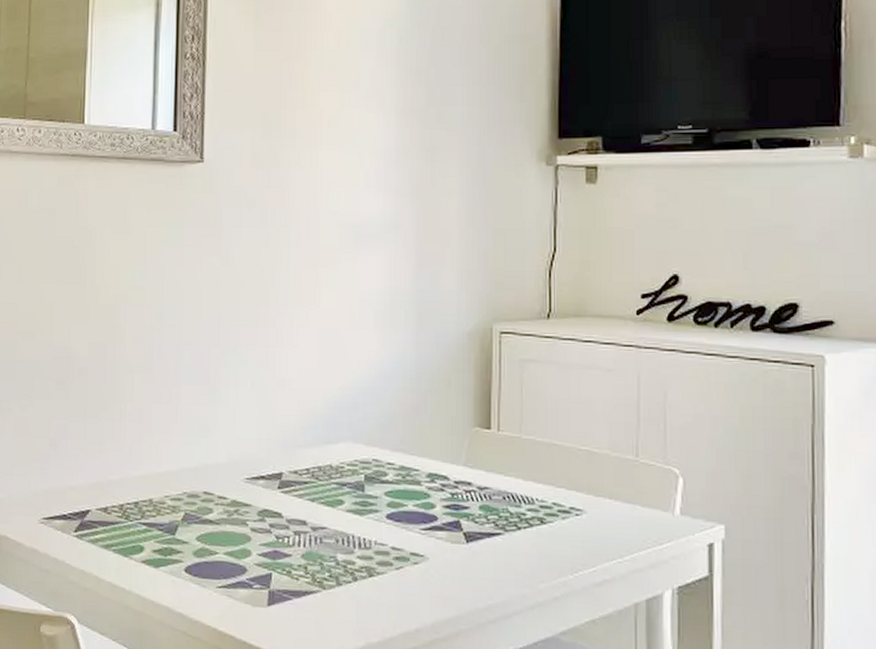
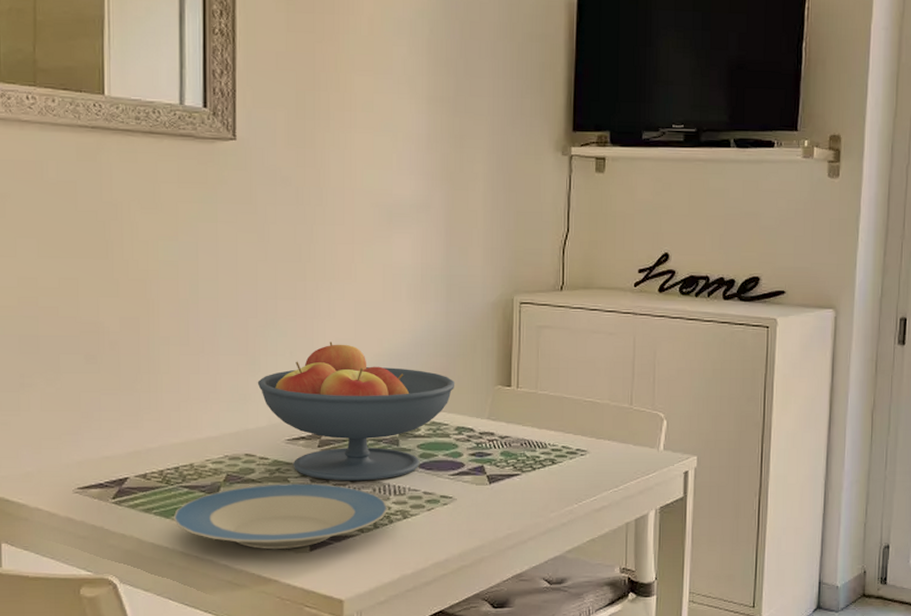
plate: none [131,526,352,601] -> present [173,483,388,549]
fruit bowl: none [217,372,427,530] -> present [257,341,455,481]

